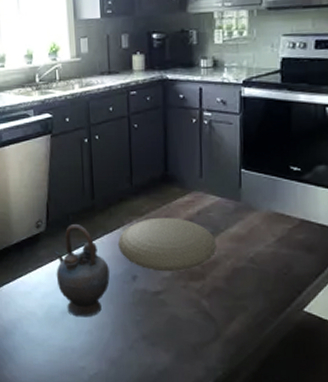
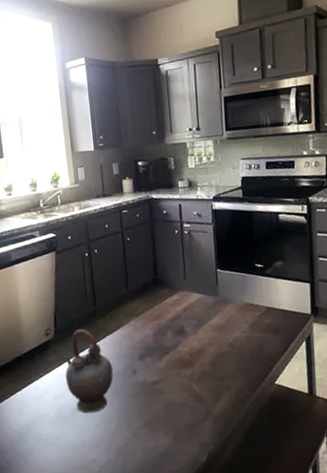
plate: present [117,217,216,272] -> none [118,315,202,364]

